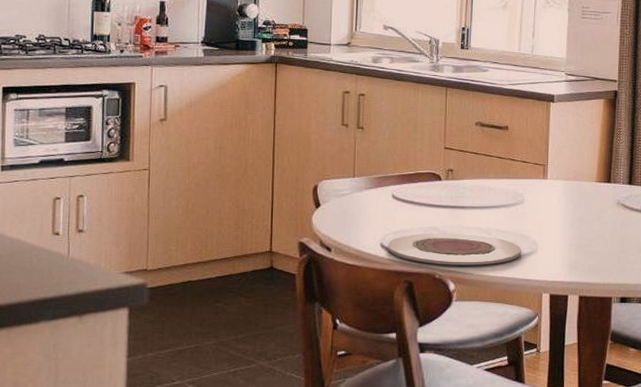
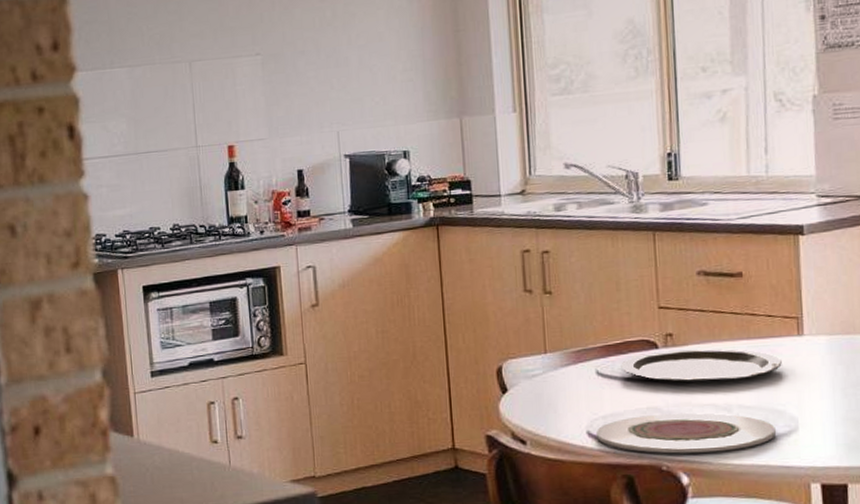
plate: none [412,183,530,211] -> present [621,348,782,384]

